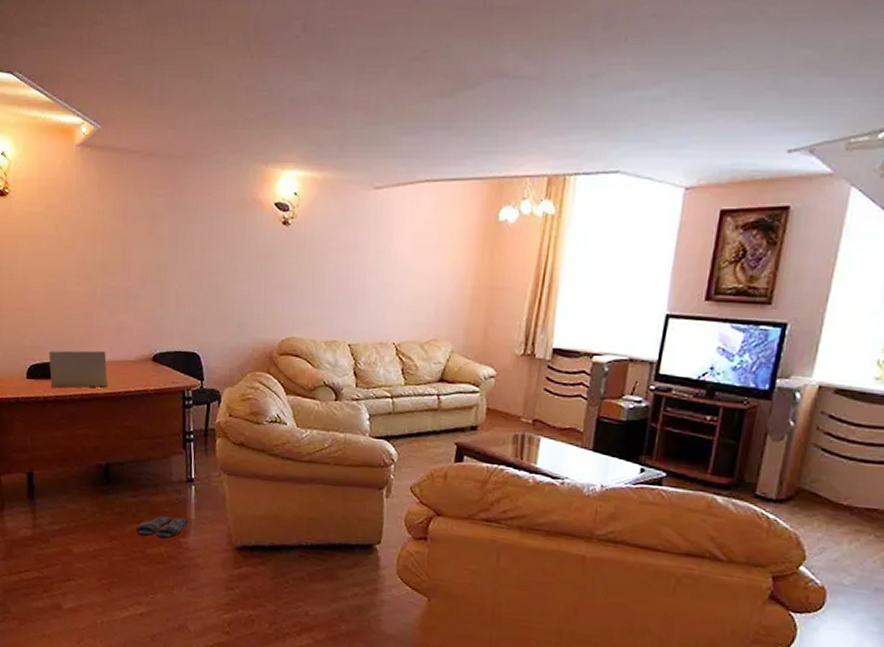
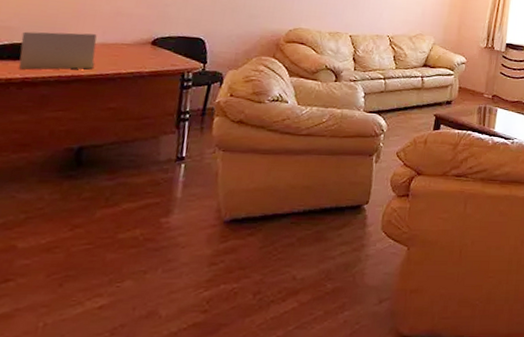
slippers: present [137,515,188,539] -> none [108,196,172,221]

